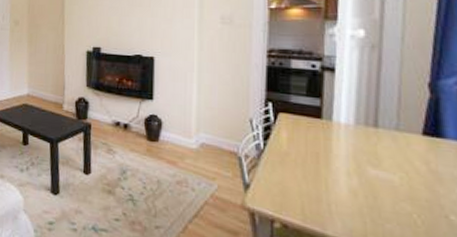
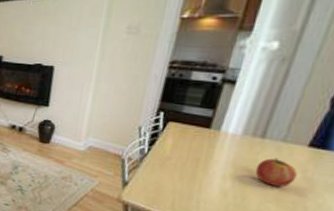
fruit: none [378,148,421,183] -> present [255,157,298,187]

